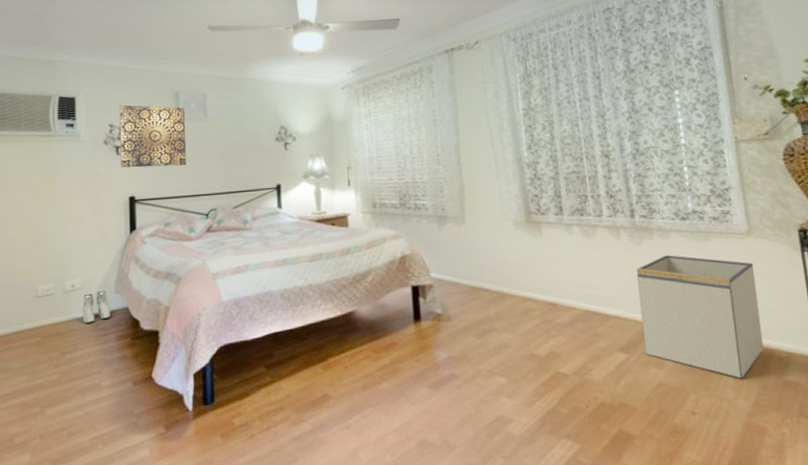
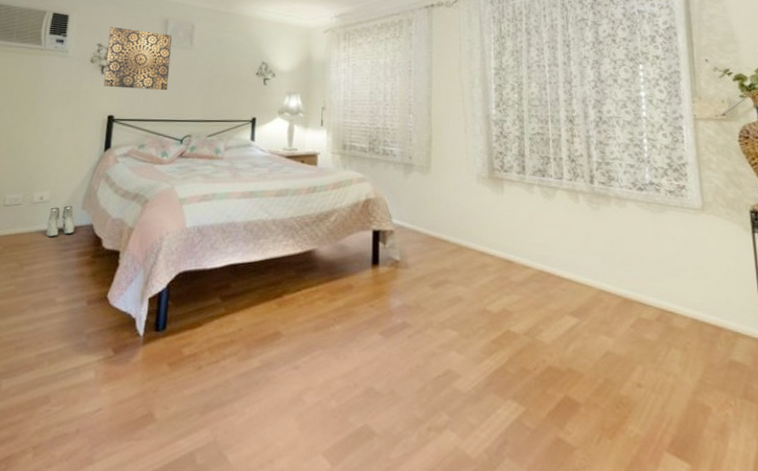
storage bin: present [636,255,764,378] -> none [592,223,712,353]

